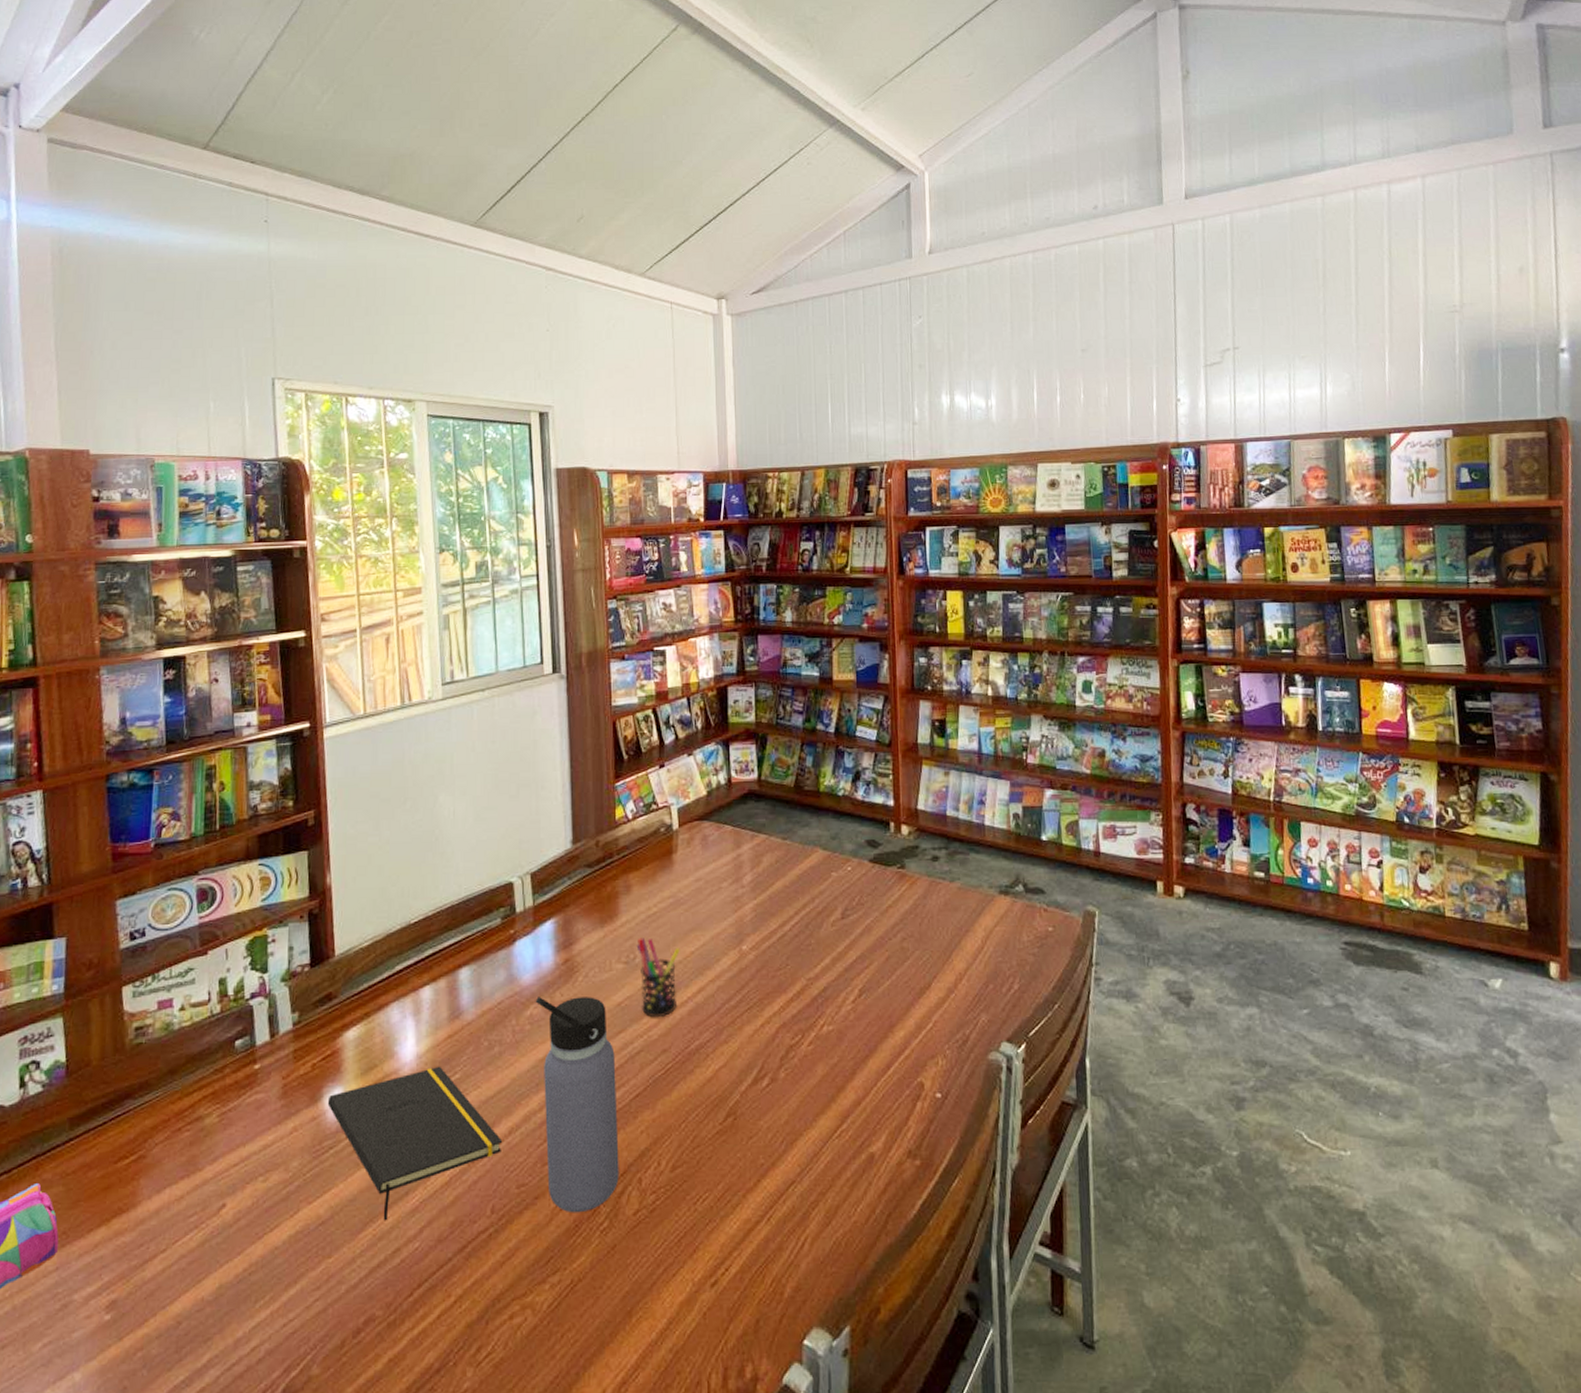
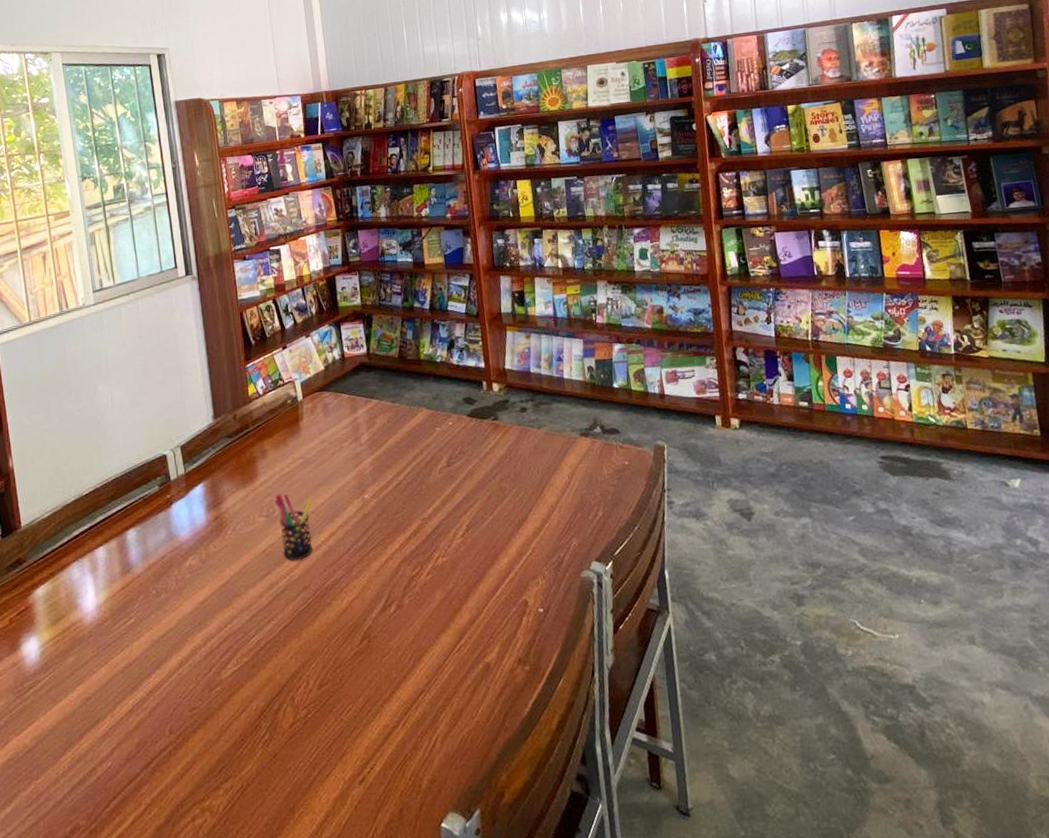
notepad: present [327,1066,503,1221] -> none [25,613,175,746]
water bottle: present [535,997,619,1213] -> none [192,546,275,729]

